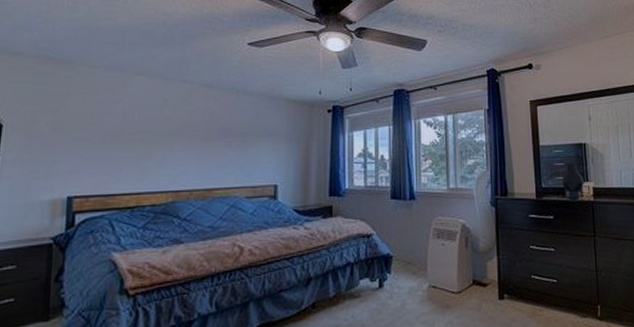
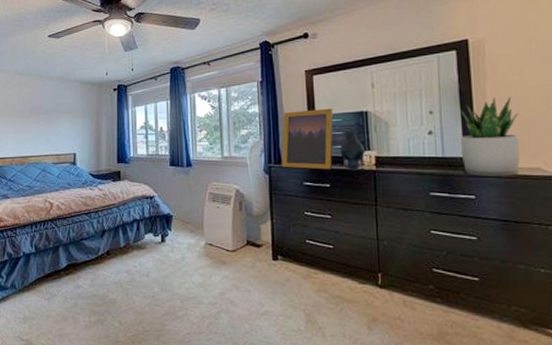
picture frame: none [508,139,556,202] -> present [281,108,333,170]

